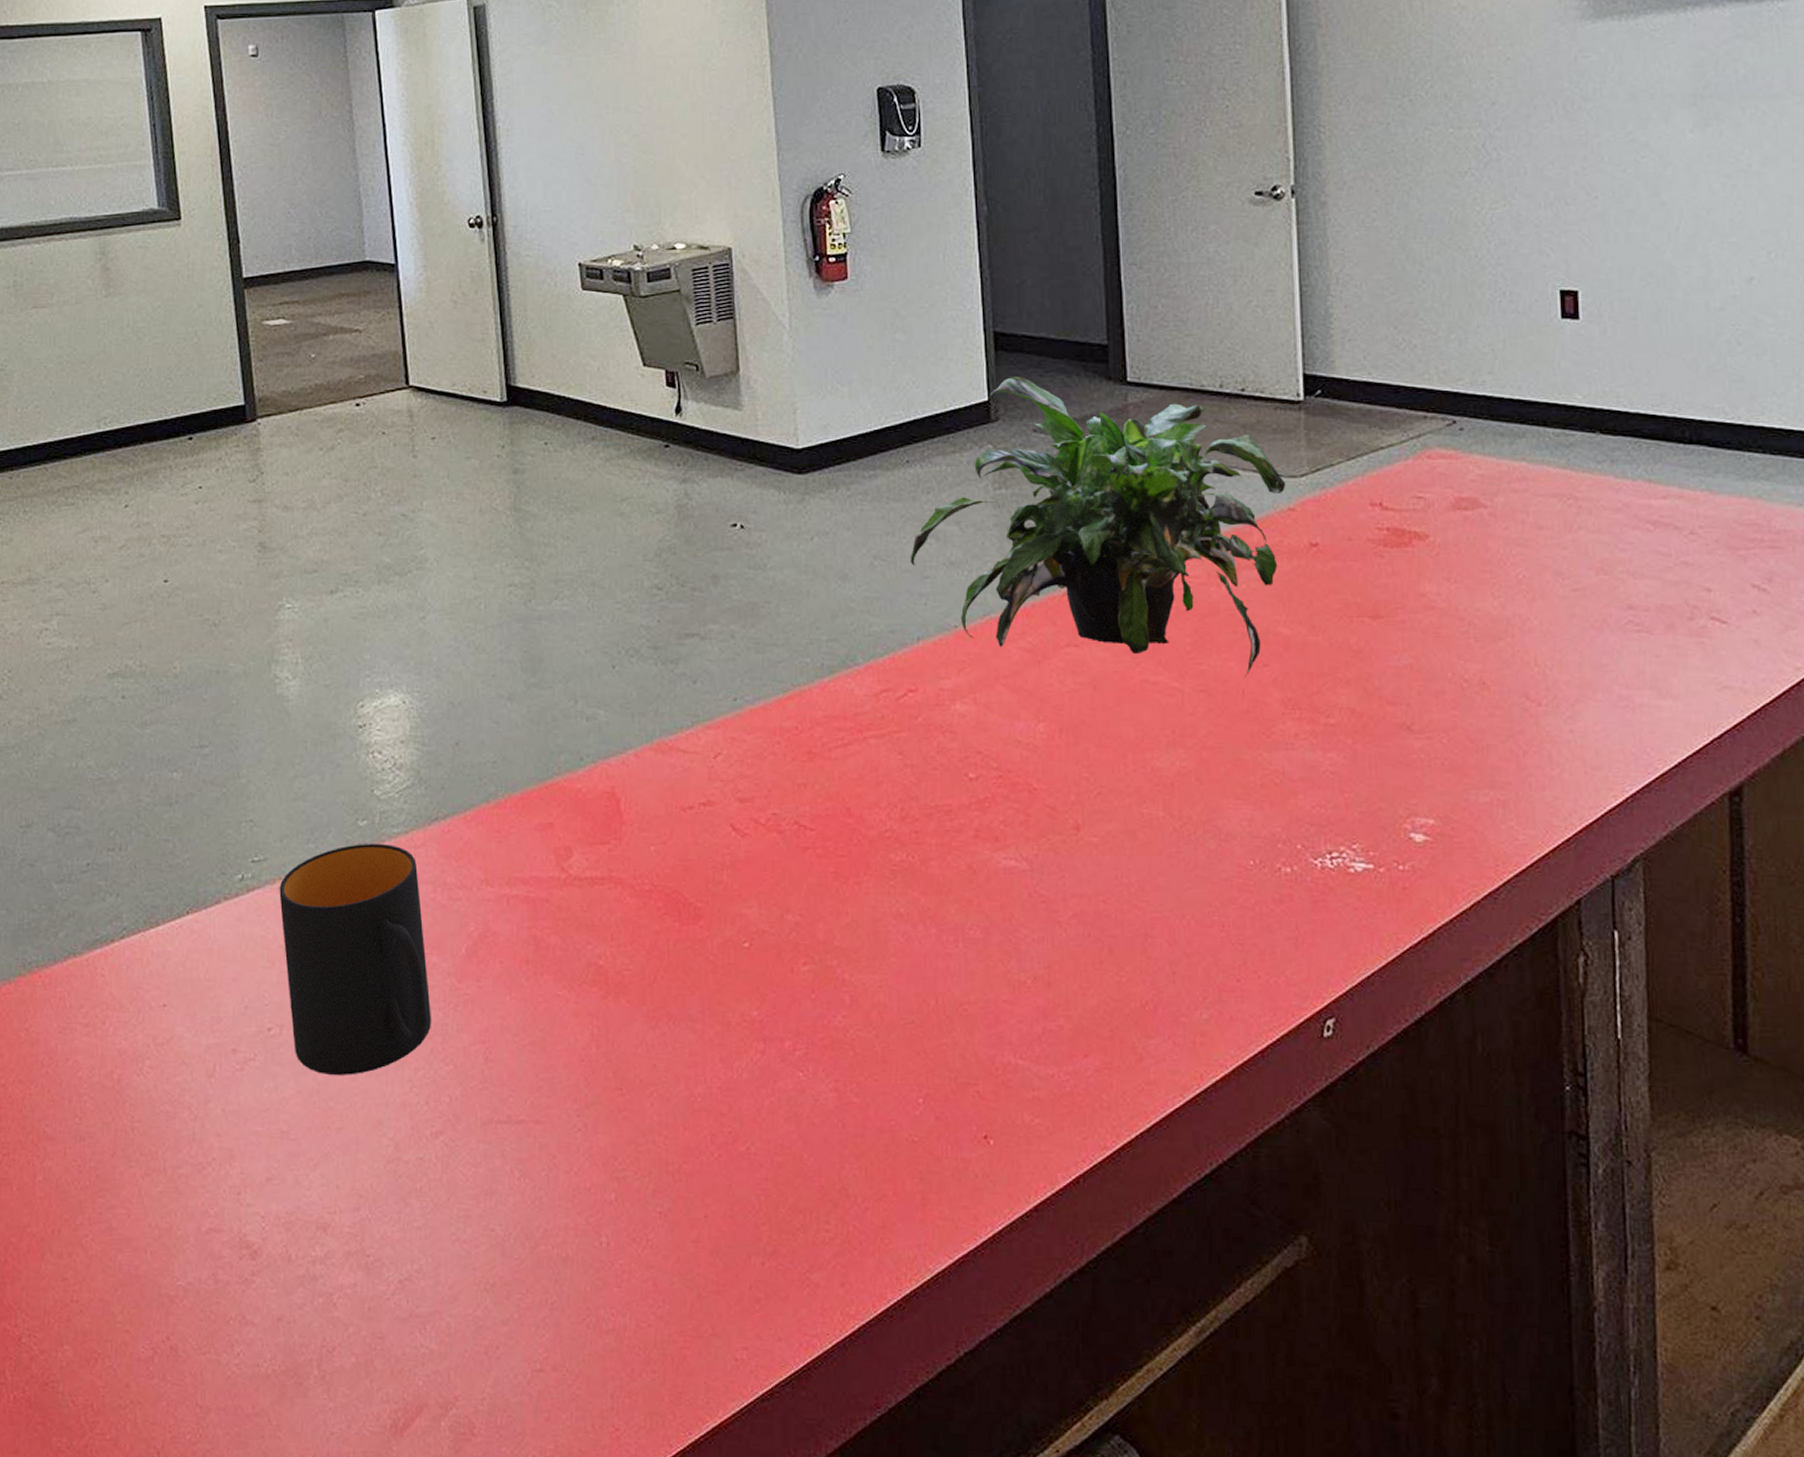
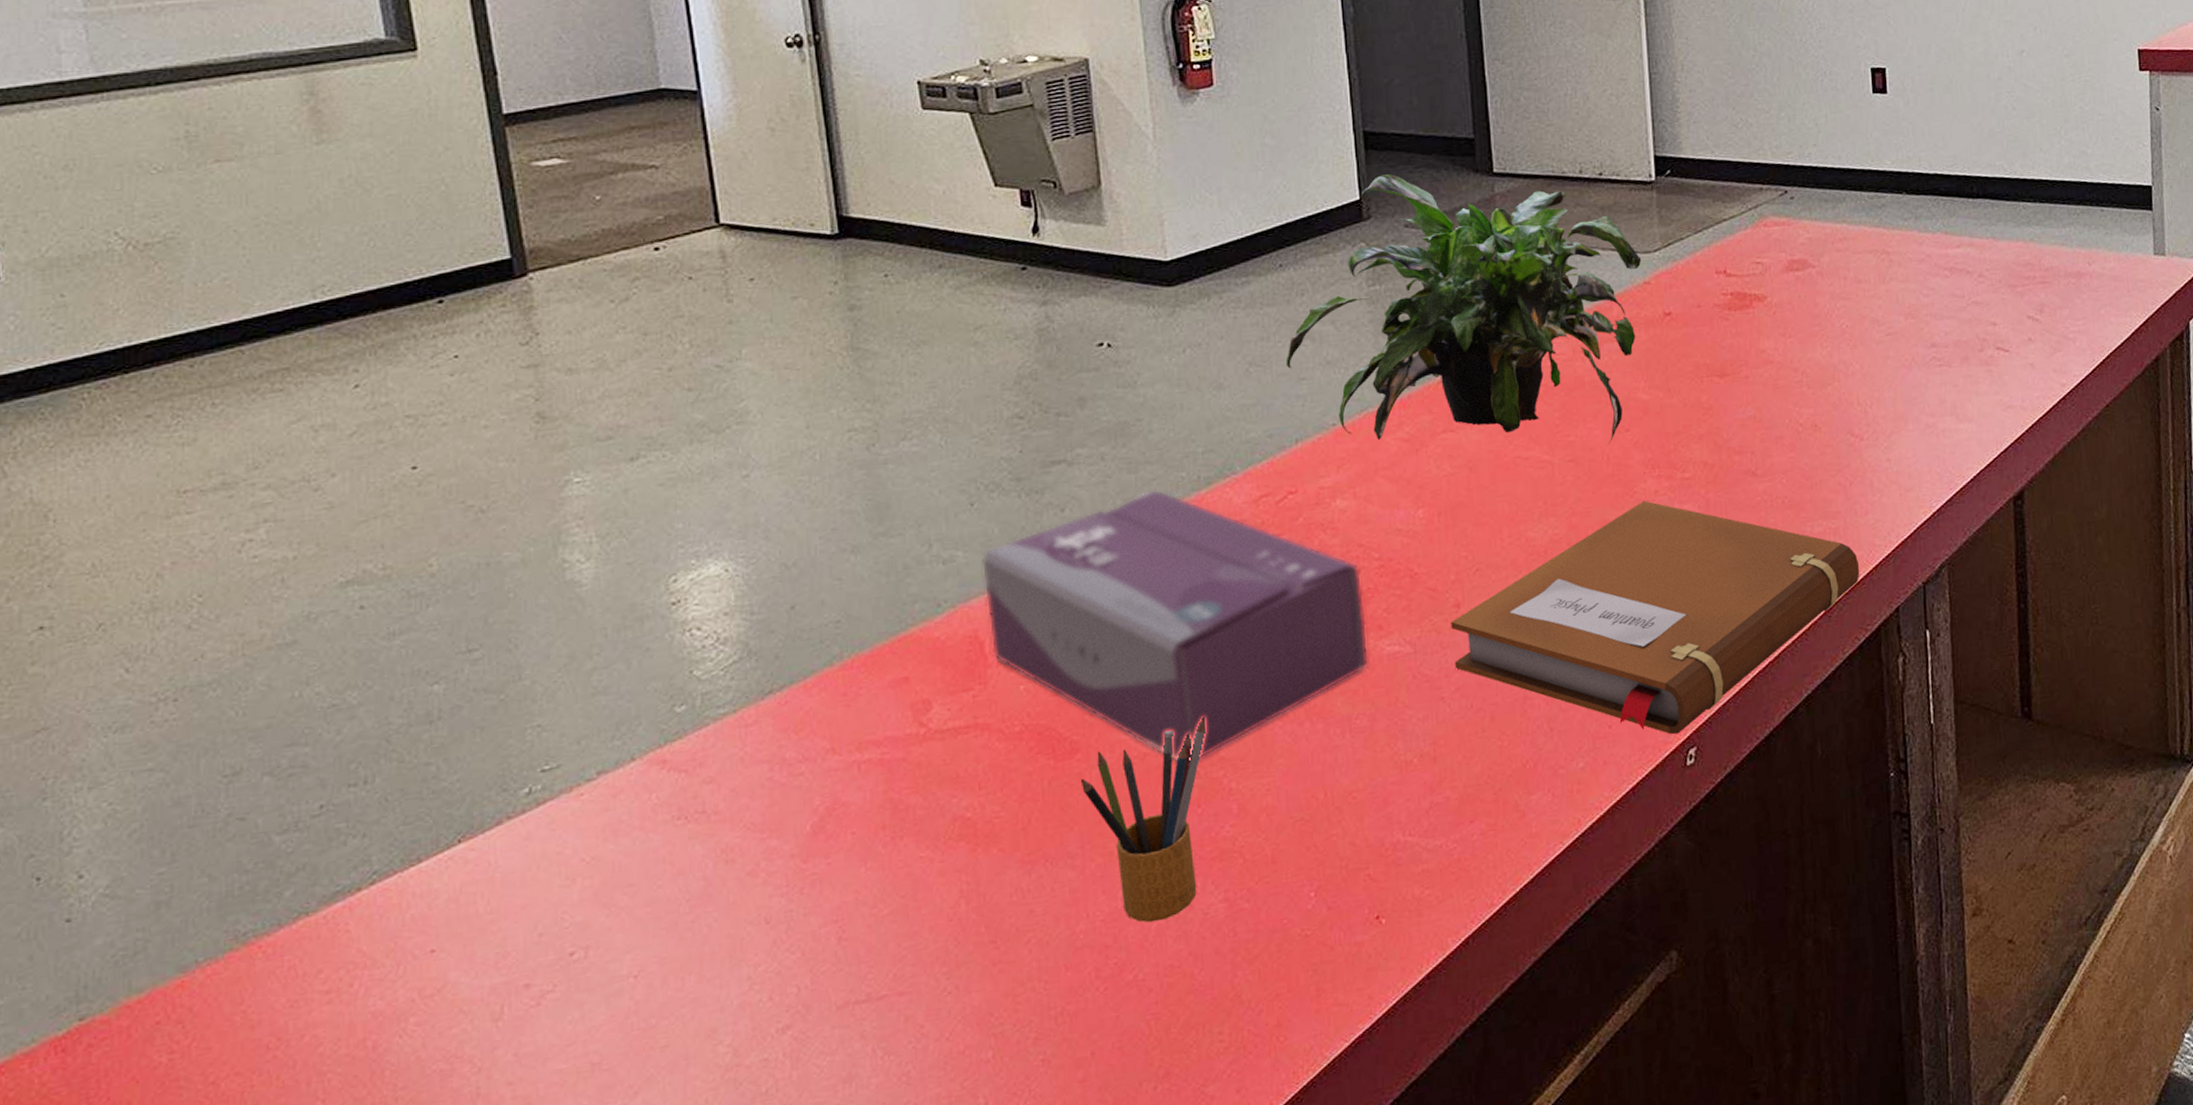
mug: present [279,843,431,1075] -> none [578,727,773,991]
tissue box: none [620,672,985,947] -> present [981,489,1370,764]
pencil box: none [702,903,821,1099] -> present [1080,717,1205,923]
notebook: none [1069,743,1534,1001] -> present [1451,500,1860,735]

